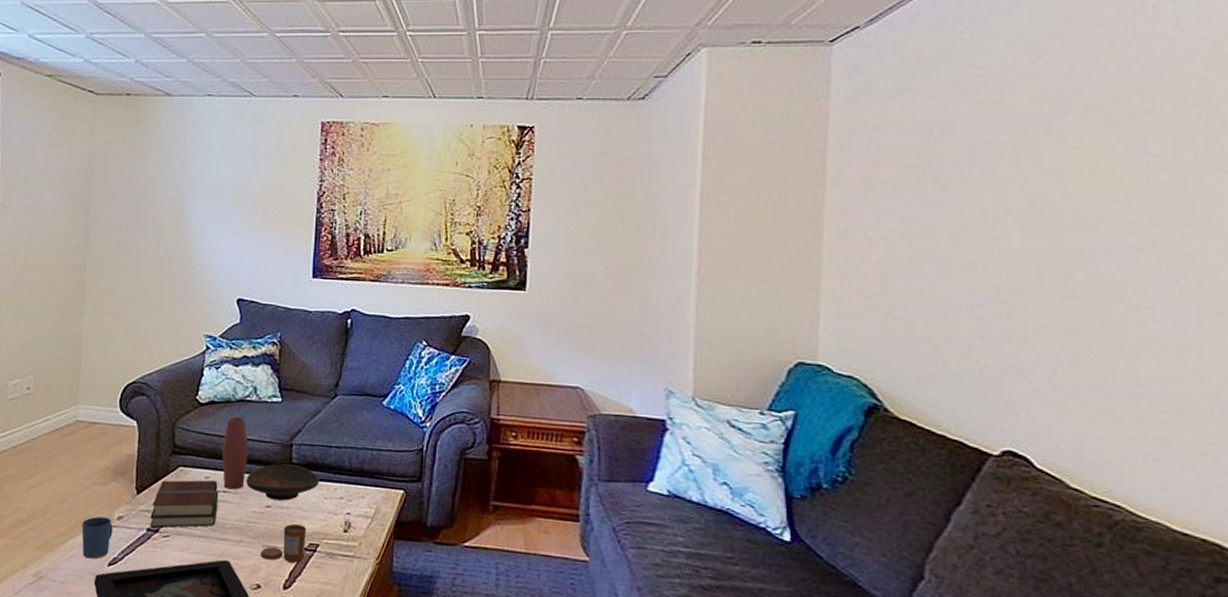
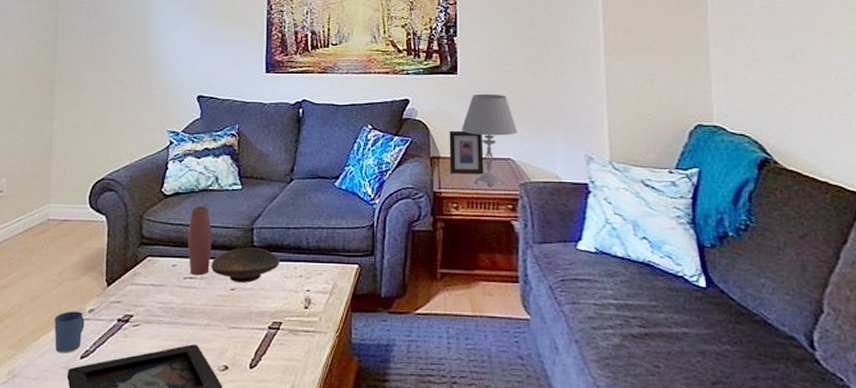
books: present [150,480,219,528] -> none [120,268,186,318]
candle: present [260,523,307,563] -> none [227,303,270,342]
picture frame: none [510,352,551,403] -> present [449,130,484,175]
table lamp: none [526,313,591,417] -> present [461,93,518,187]

